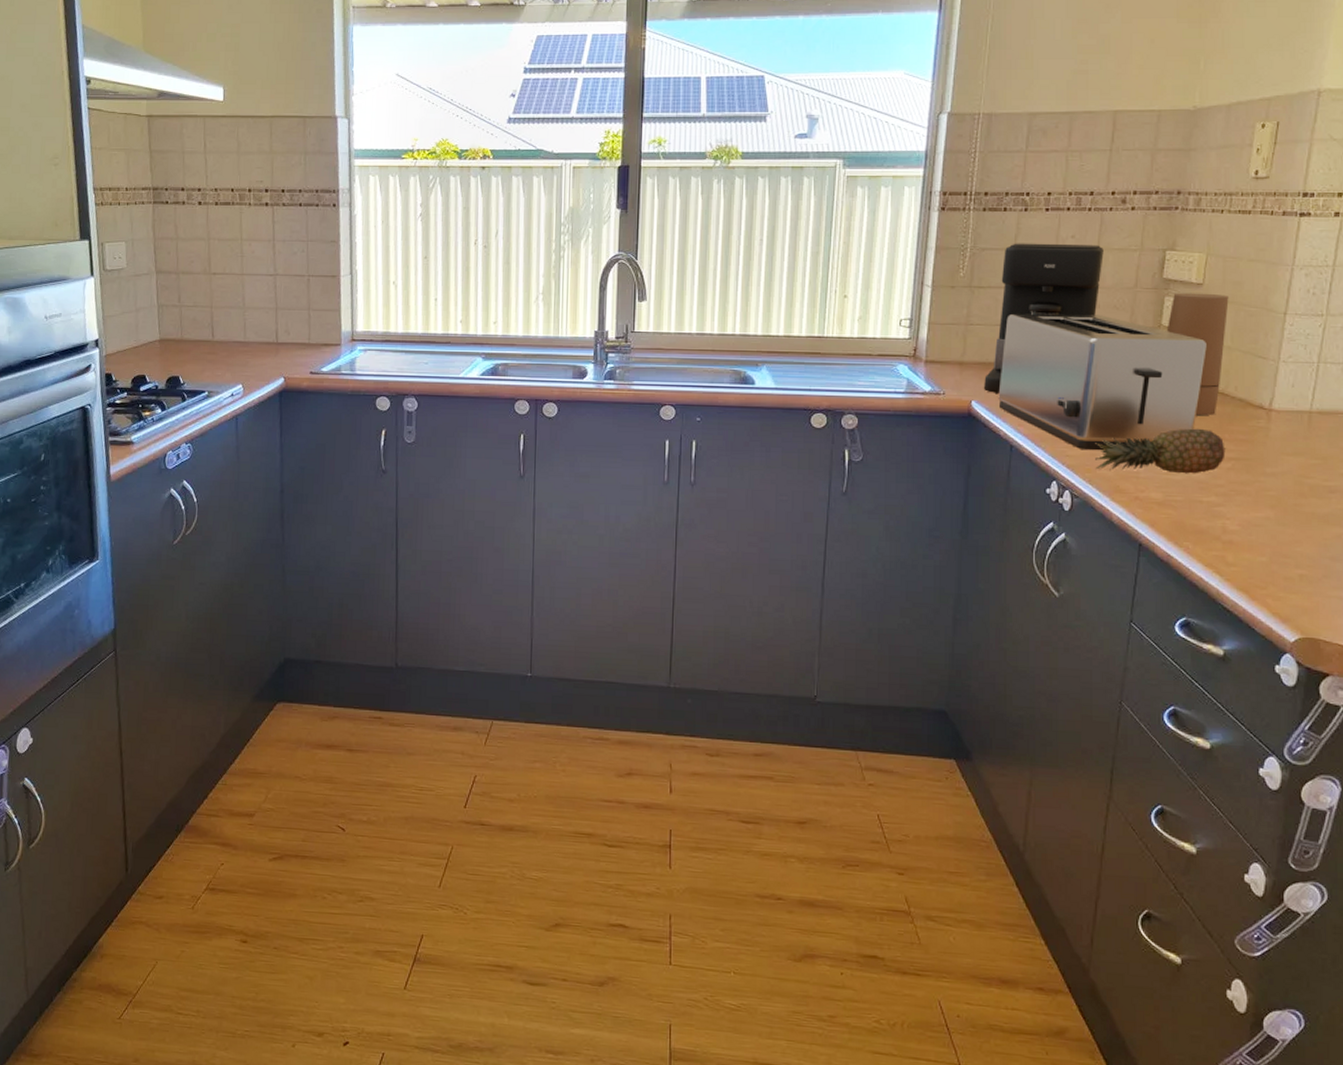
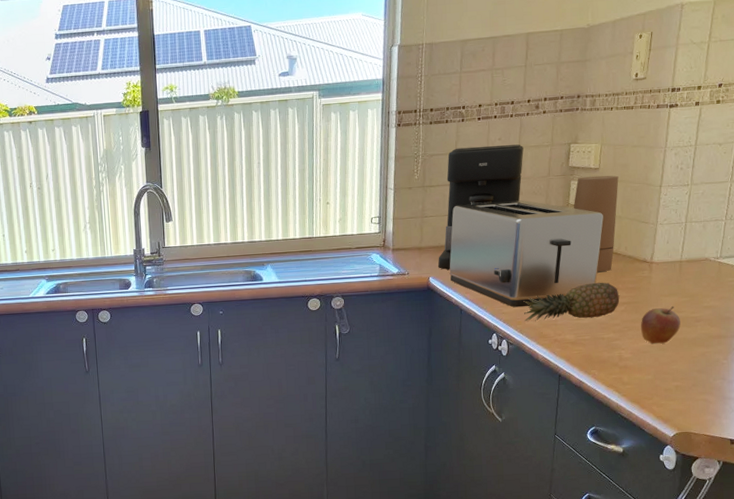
fruit: none [1252,469,1308,517] -> present [640,306,681,344]

